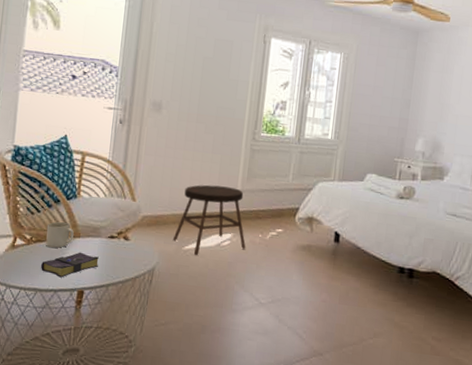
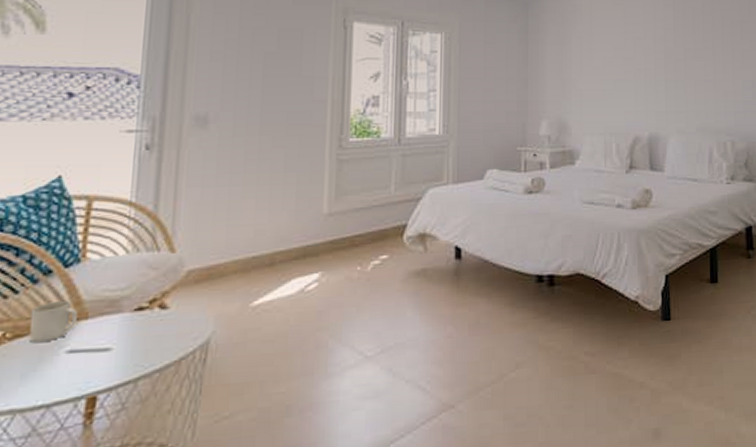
book: present [41,252,99,278] -> none [22,339,120,385]
stool: present [172,185,246,256] -> none [234,212,341,312]

